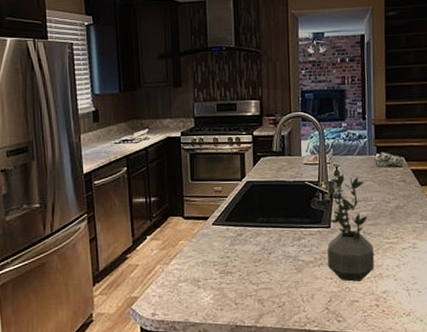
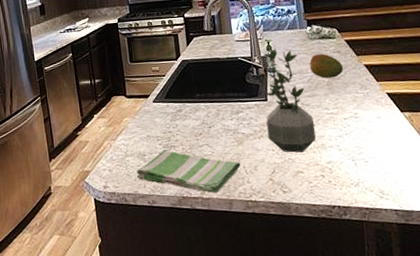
dish towel: none [189,275,298,322] -> present [137,149,241,193]
fruit: none [375,182,407,207] -> present [309,53,343,79]

